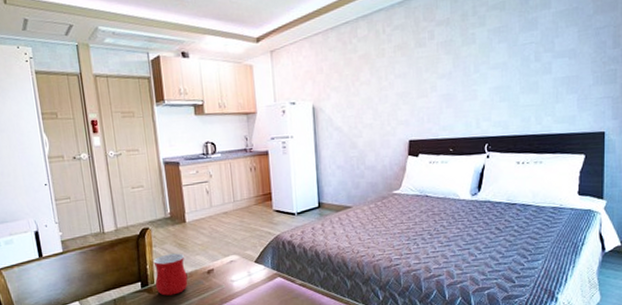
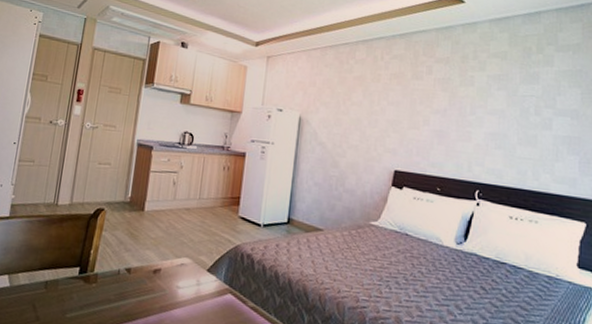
mug: present [153,253,188,296] -> none [94,241,134,290]

